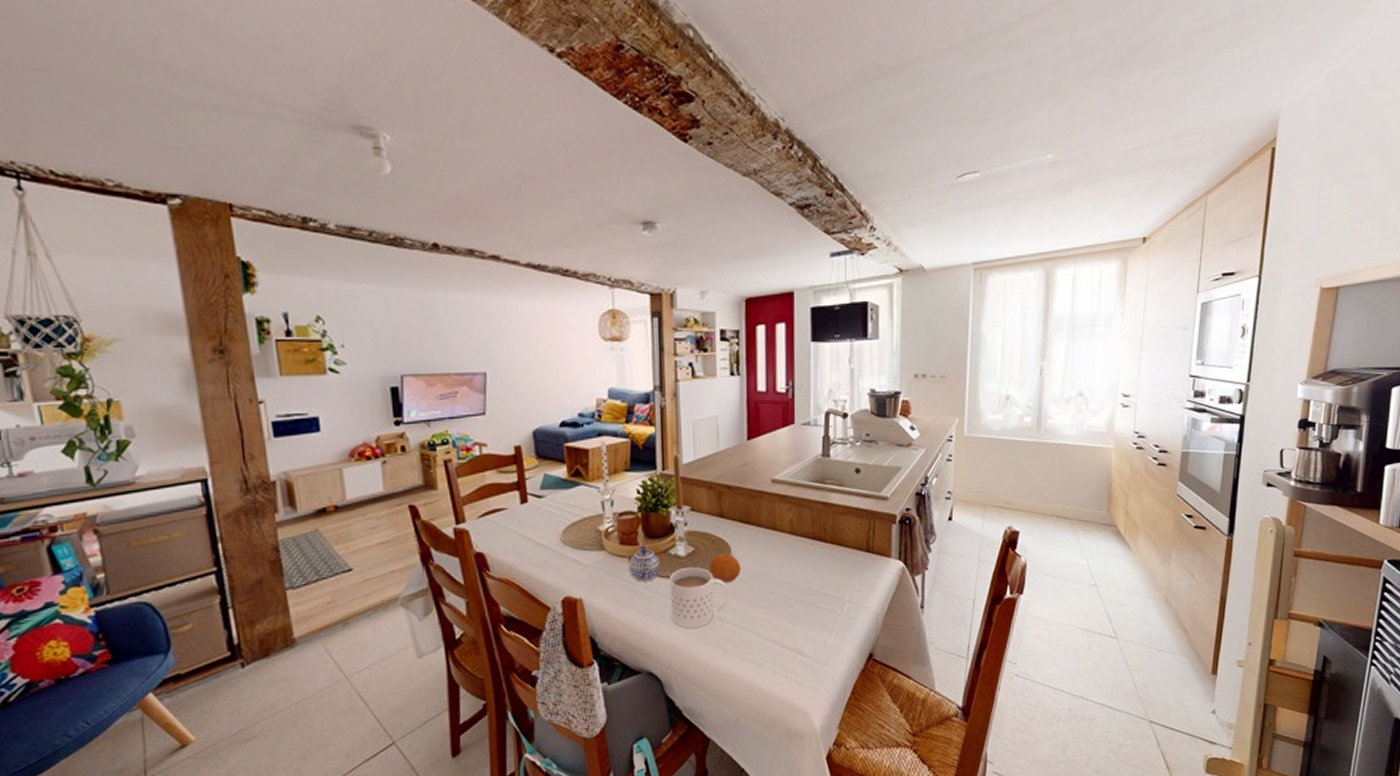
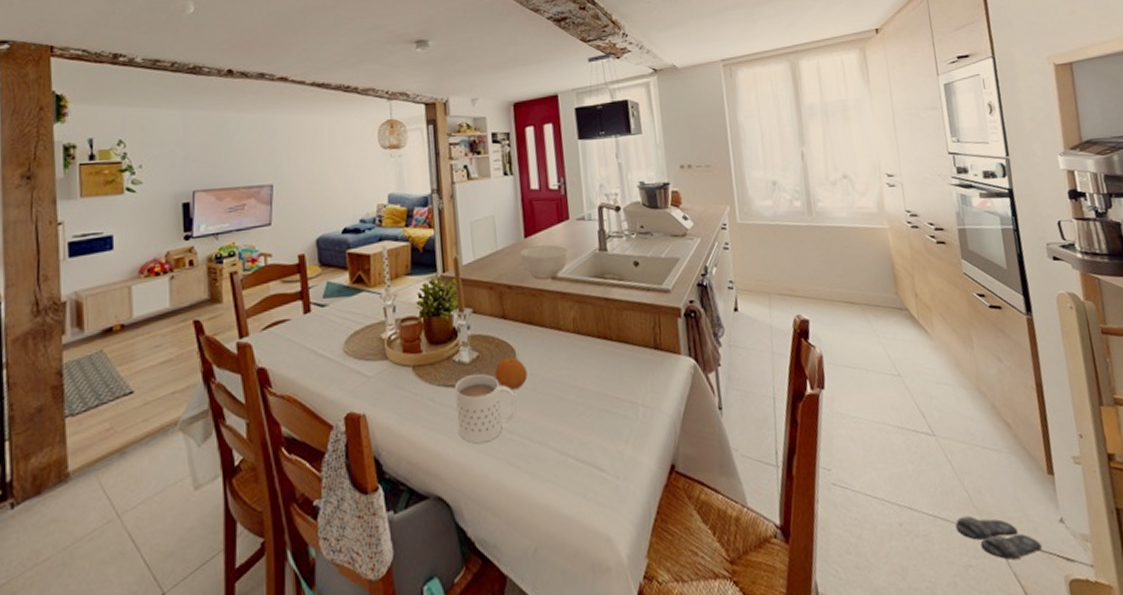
teapot: present [629,545,661,582] -> none [412,352,445,393]
bowl: none [741,448,790,482] -> present [519,245,568,280]
slippers: none [1119,705,1190,741] -> present [956,515,1042,560]

